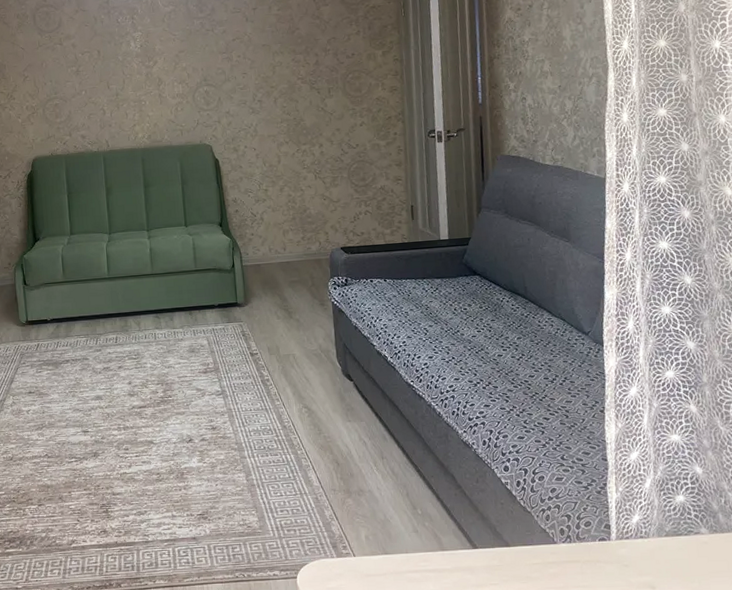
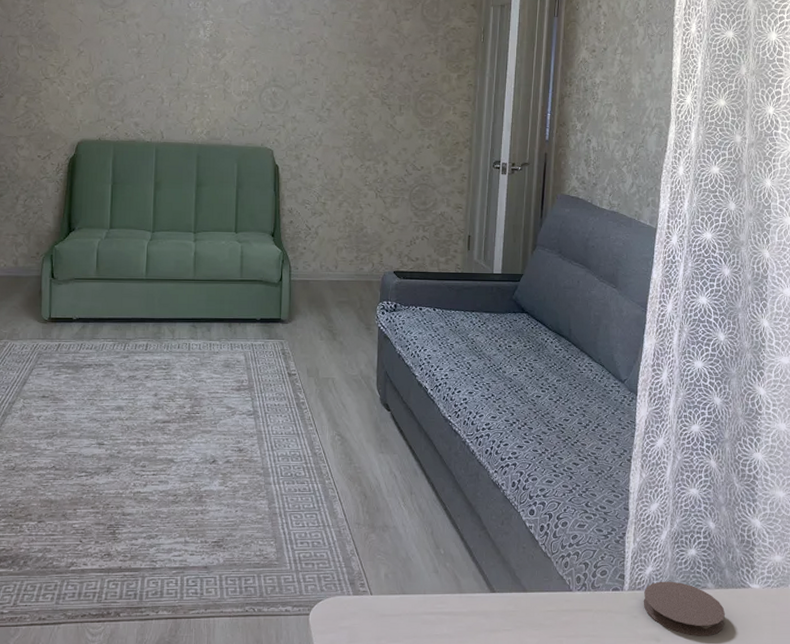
coaster: none [633,528,724,582] -> present [643,581,726,636]

